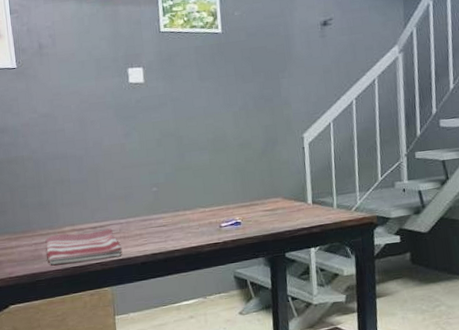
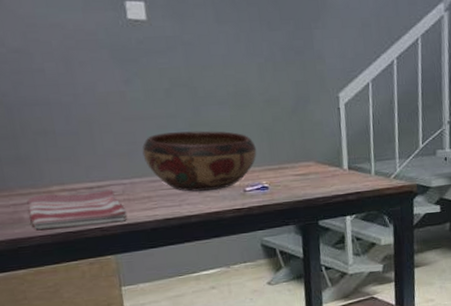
decorative bowl: none [136,173,232,229] -> present [142,130,257,192]

